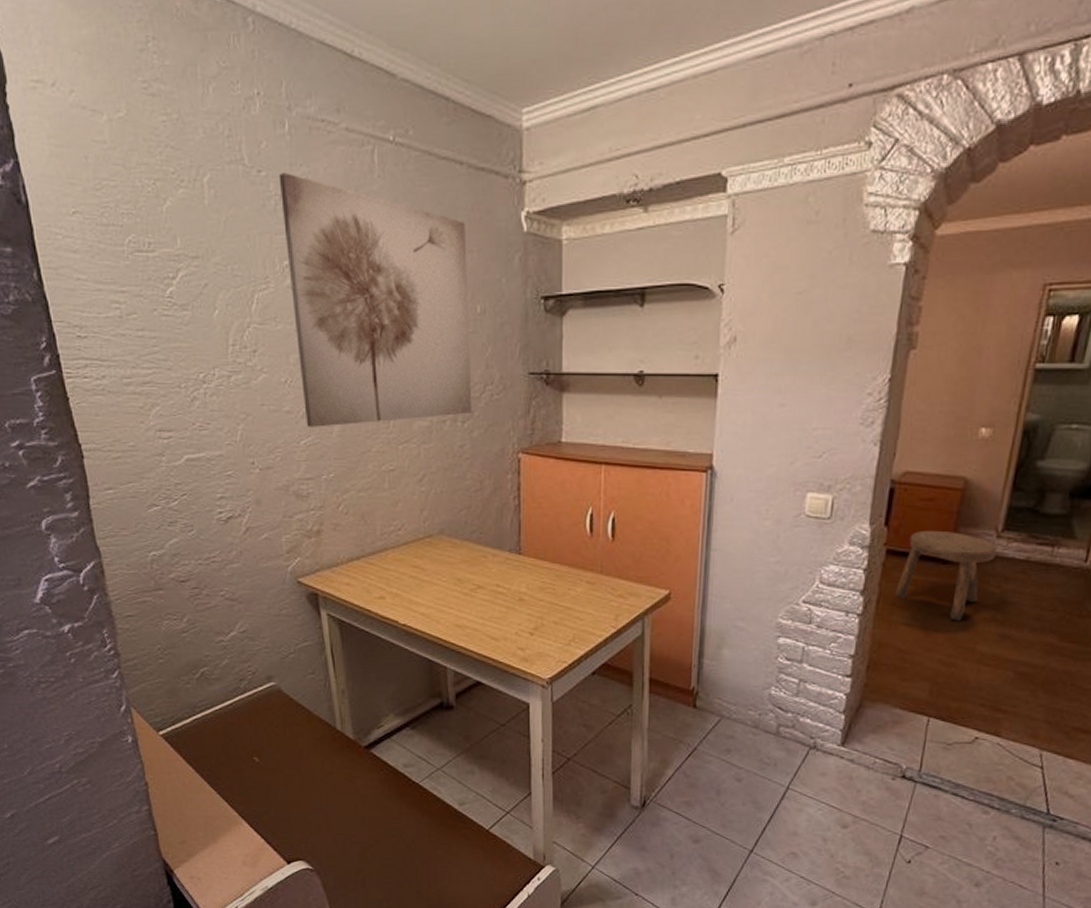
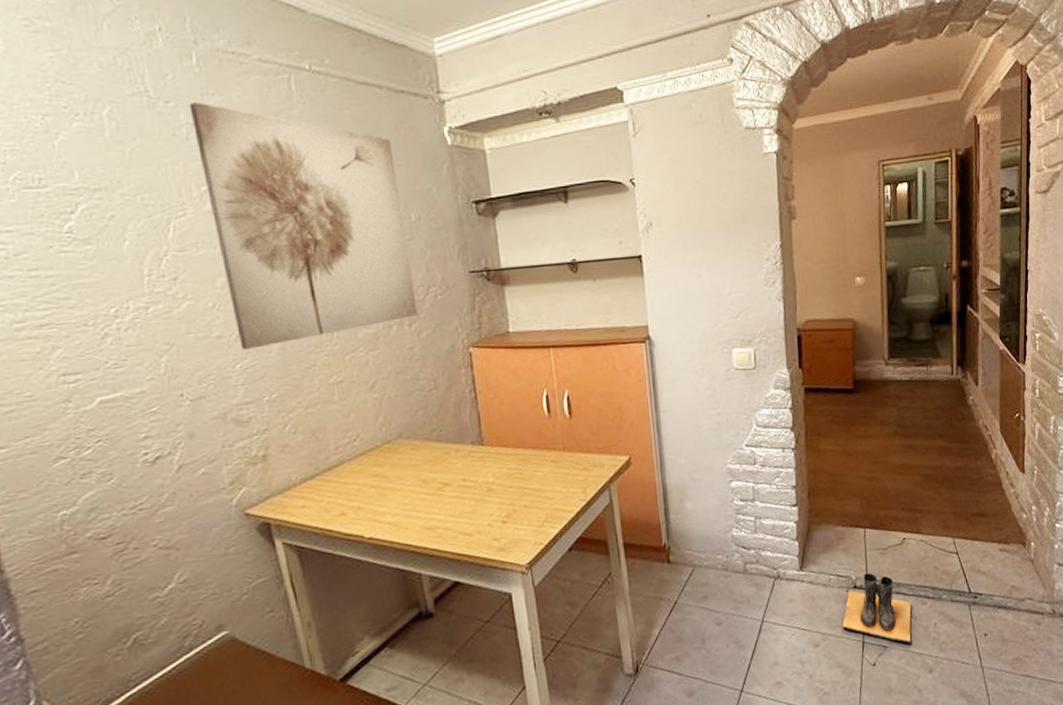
boots: none [879,765,969,850] -> present [842,572,912,643]
stool: present [895,530,996,621] -> none [818,365,887,441]

